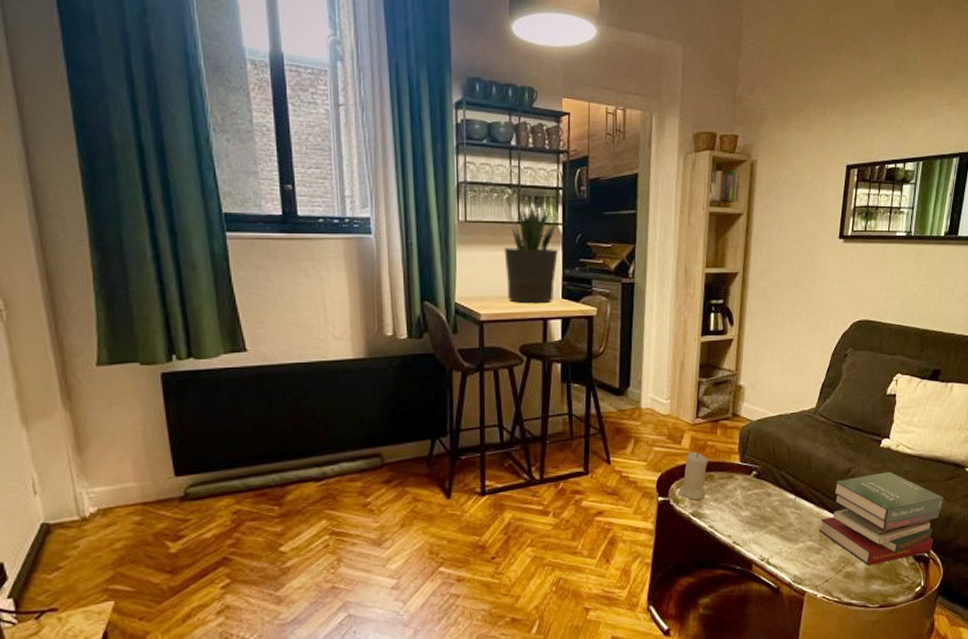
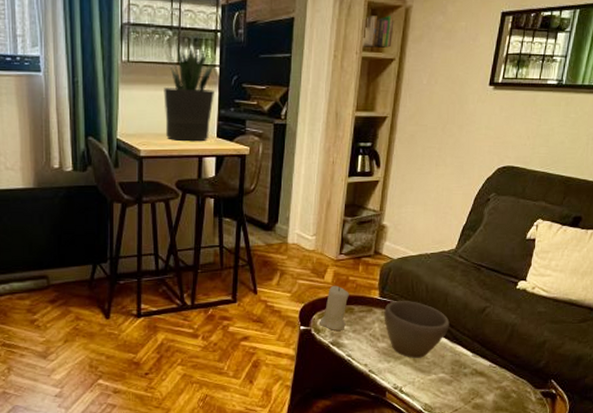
bowl: none [746,464,814,526] -> present [384,301,450,358]
books: present [820,471,944,565] -> none [452,312,575,398]

